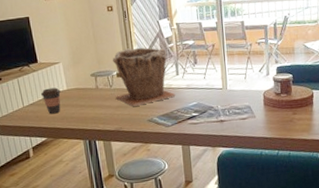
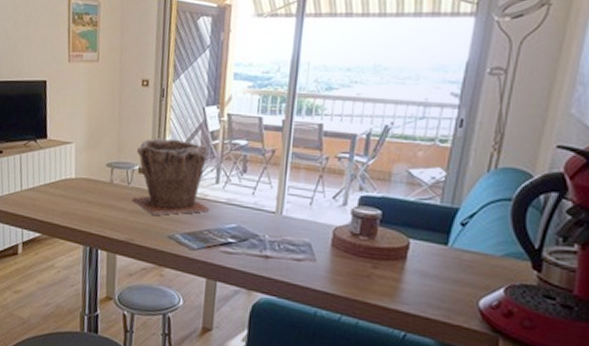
coffee cup: present [41,87,61,115] -> none [44,172,67,206]

